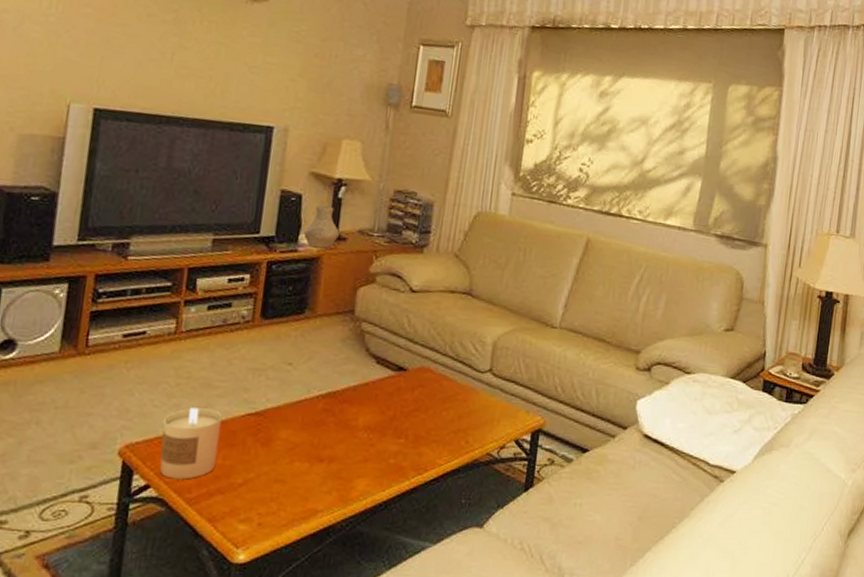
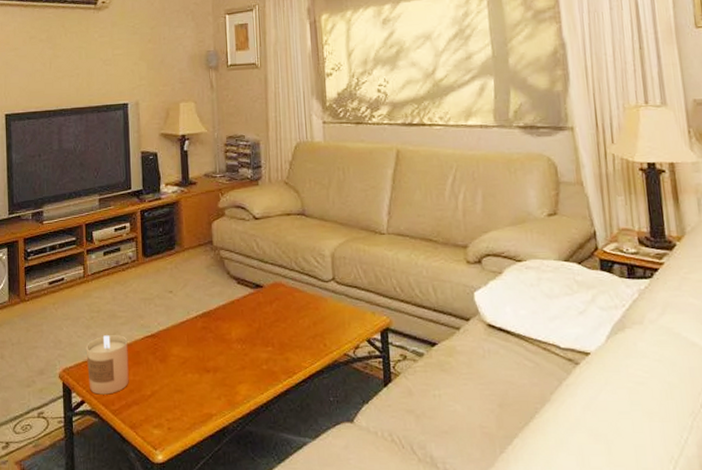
vase: present [303,205,339,249] -> none [163,159,190,194]

